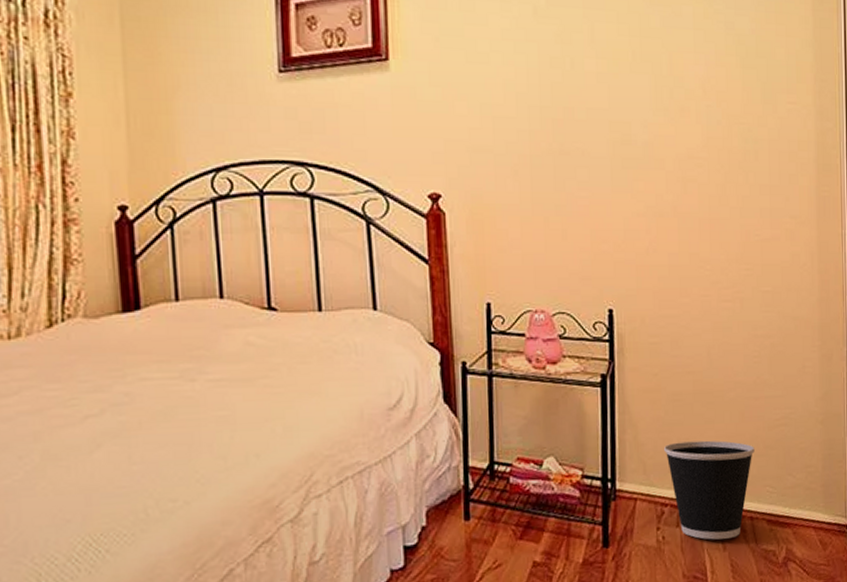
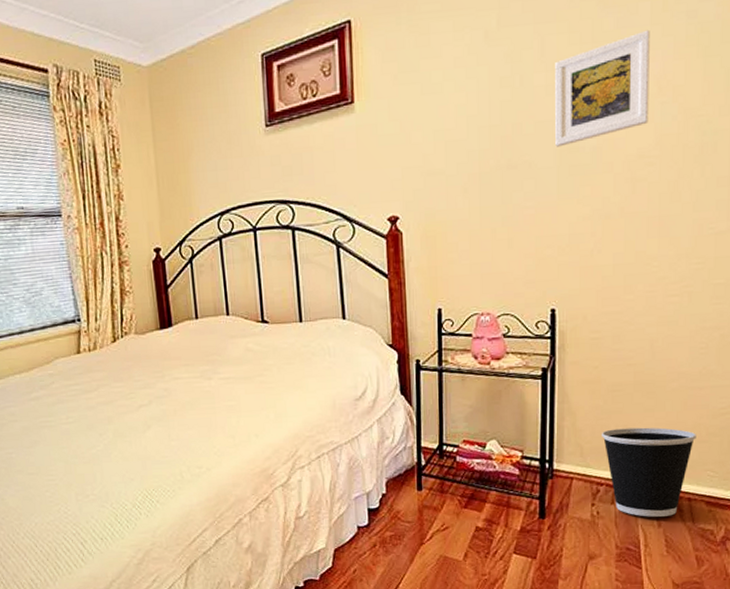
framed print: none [605,33,696,138] -> present [555,29,650,147]

